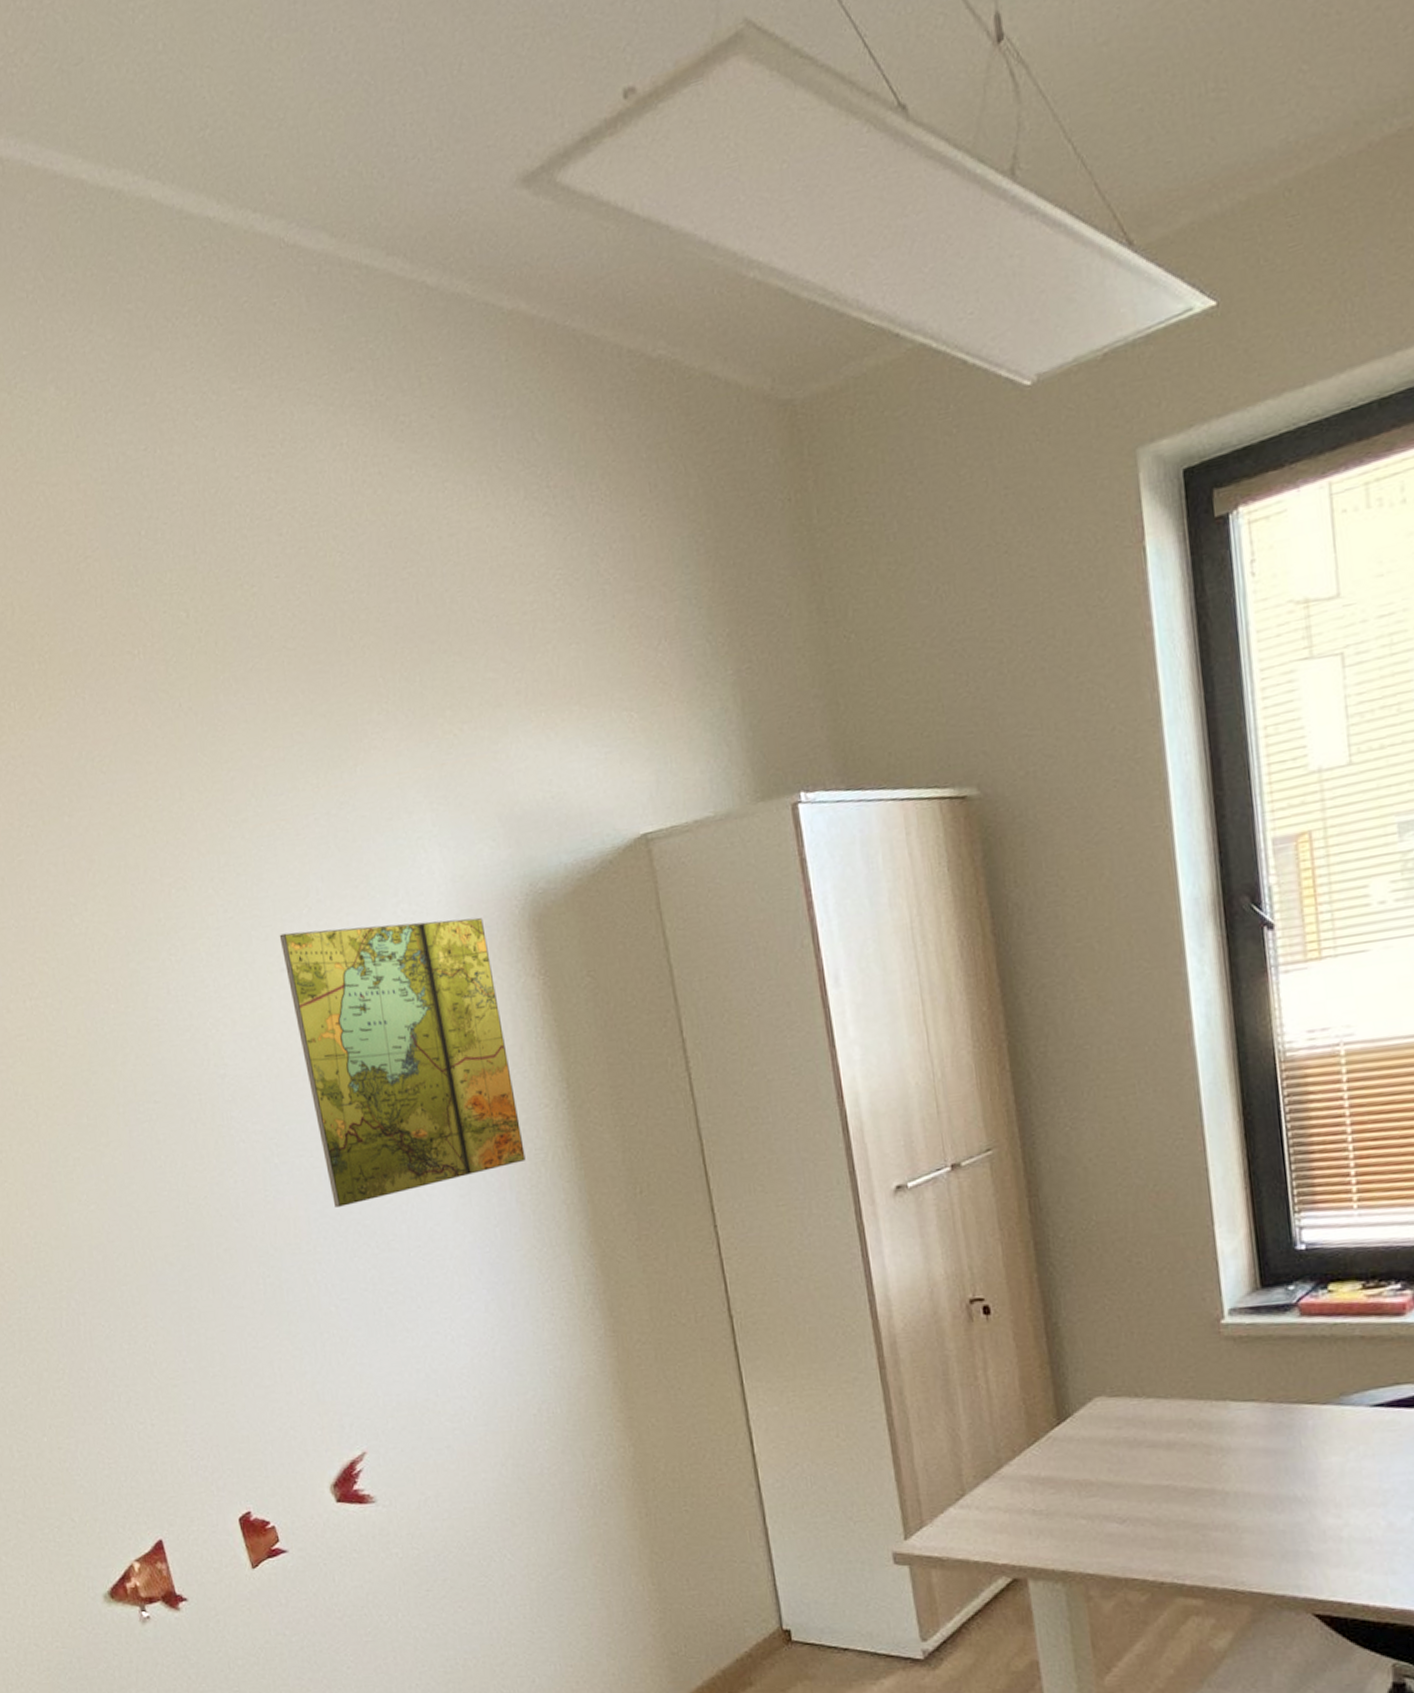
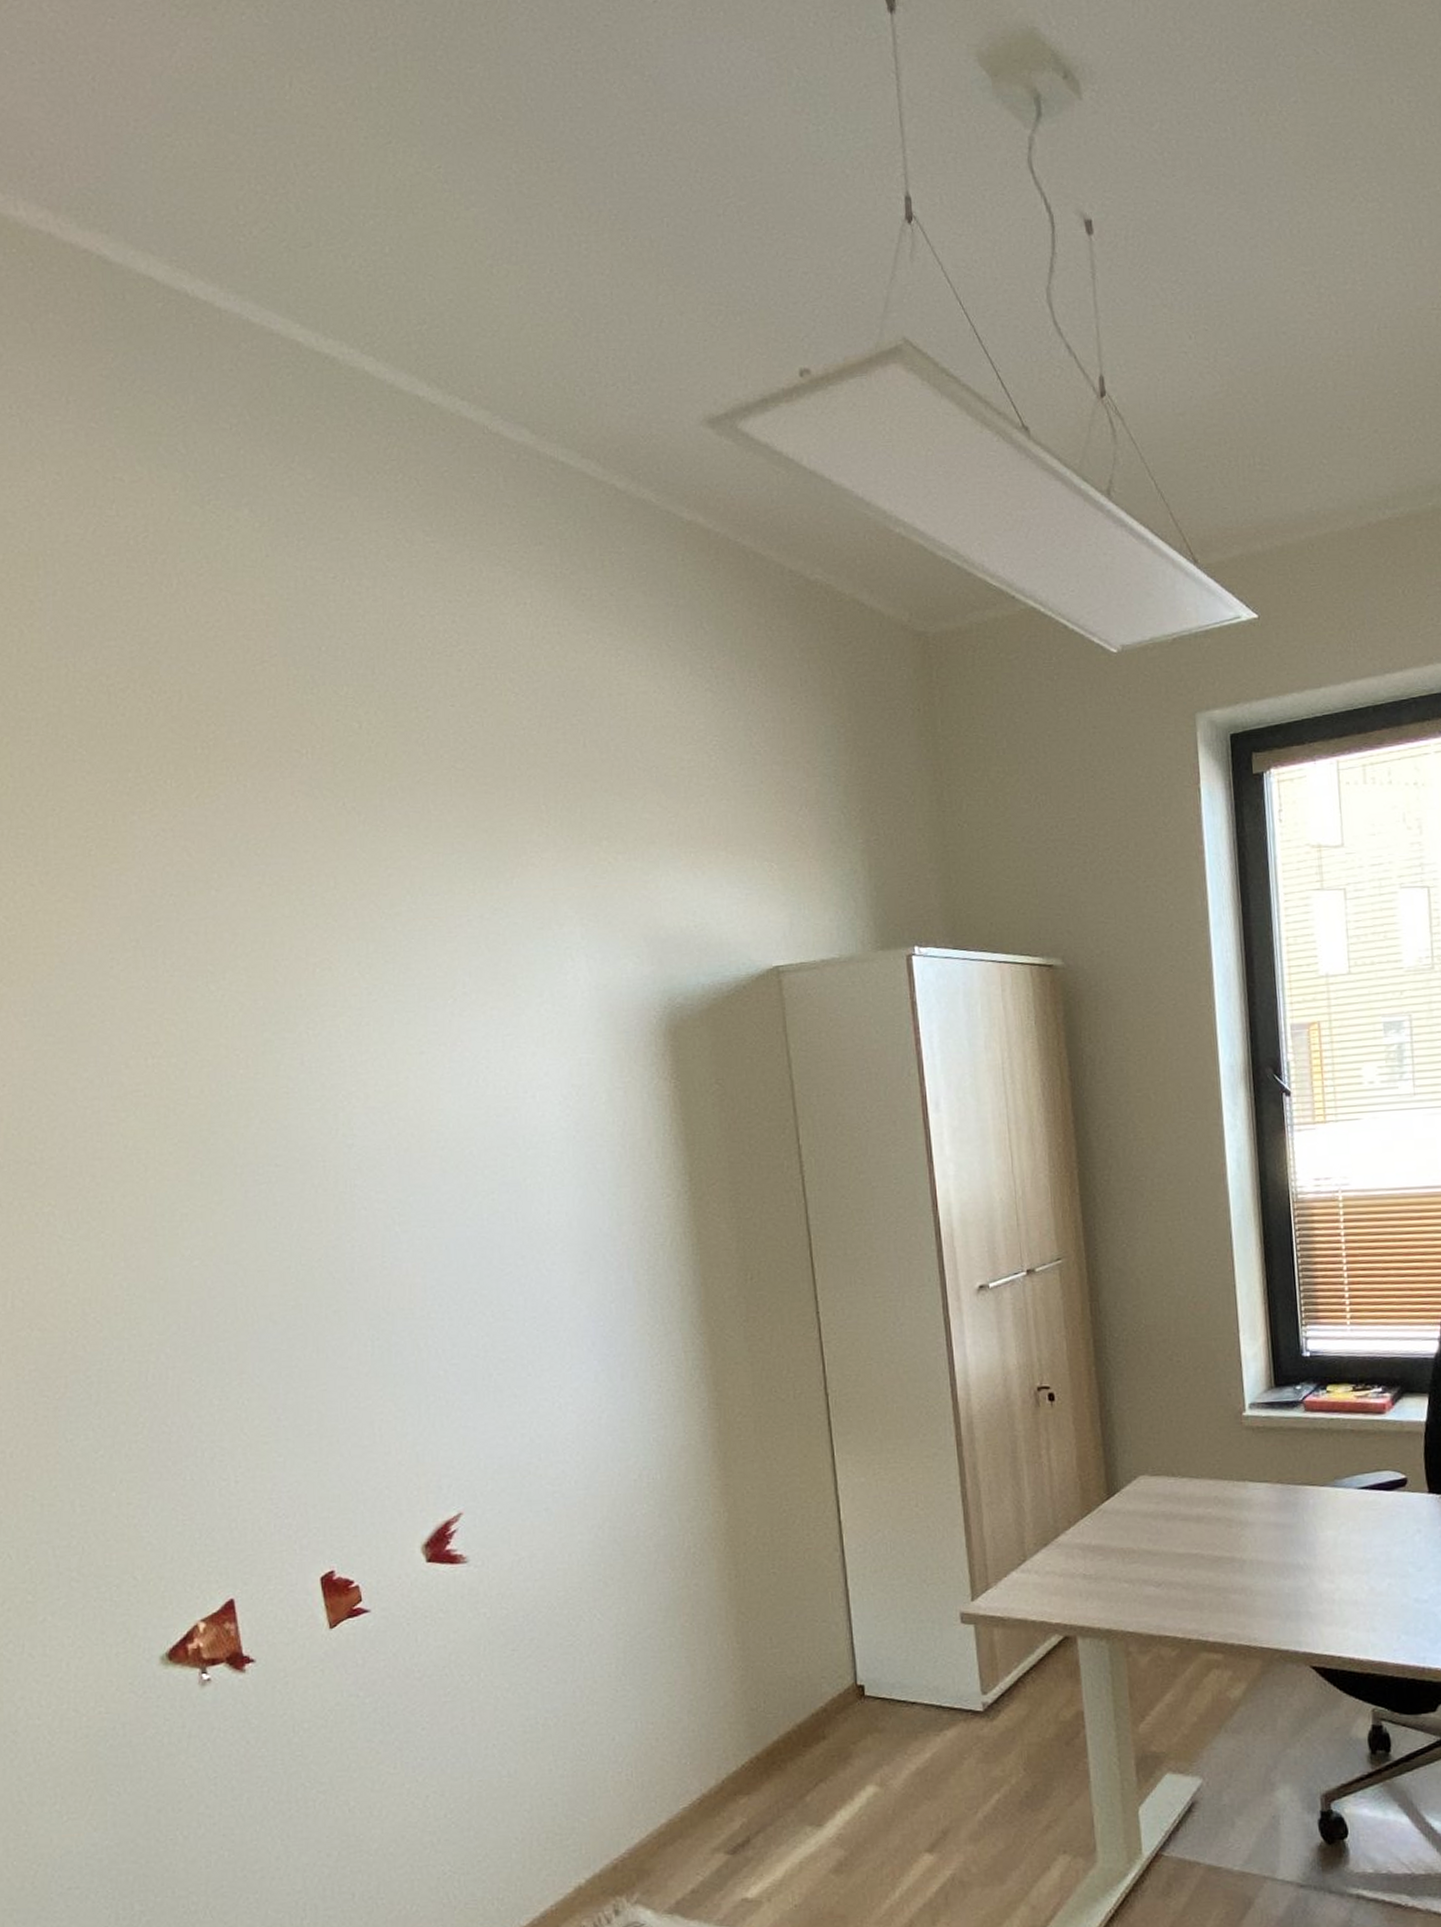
map: present [279,917,526,1207] -> none [422,1019,645,1277]

